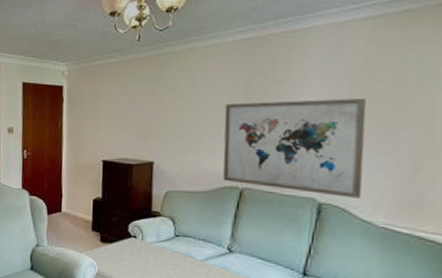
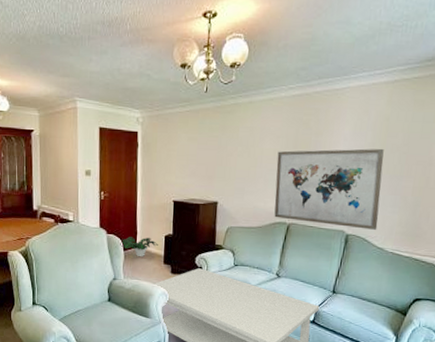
potted plant: none [43,199,86,222] -> present [120,237,158,256]

